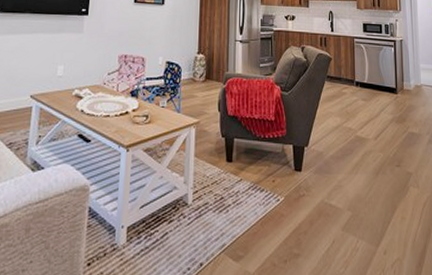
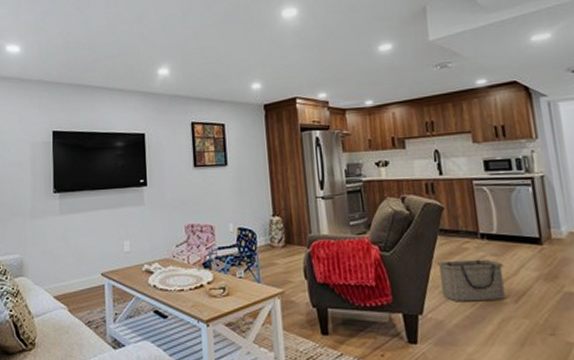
basket: none [323,102,370,137] -> present [438,259,506,302]

